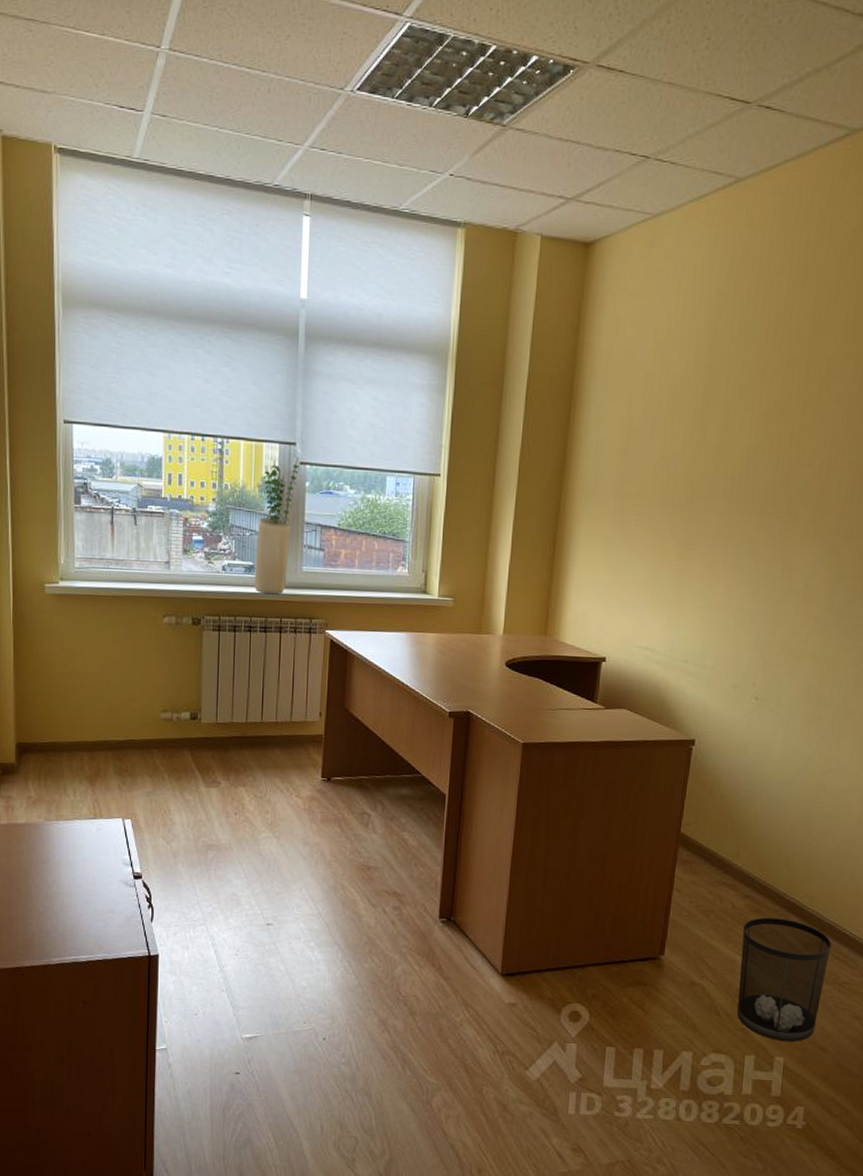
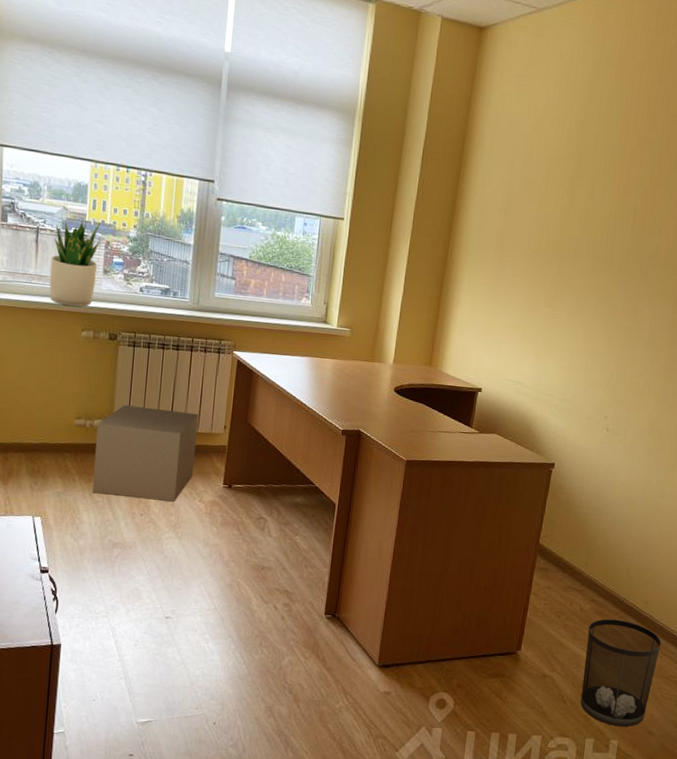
planter: none [127,496,178,591] -> present [49,219,101,307]
cardboard box: none [182,695,292,798] -> present [92,405,199,502]
vase: present [254,457,299,595] -> none [169,194,216,317]

